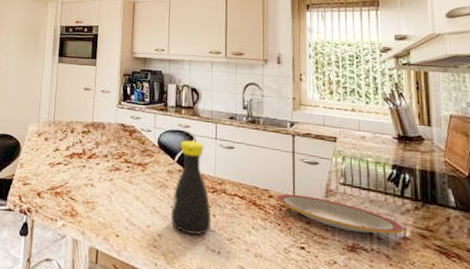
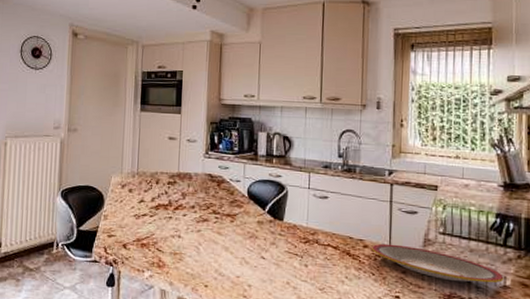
bottle: present [170,140,212,235] -> none [261,190,303,285]

